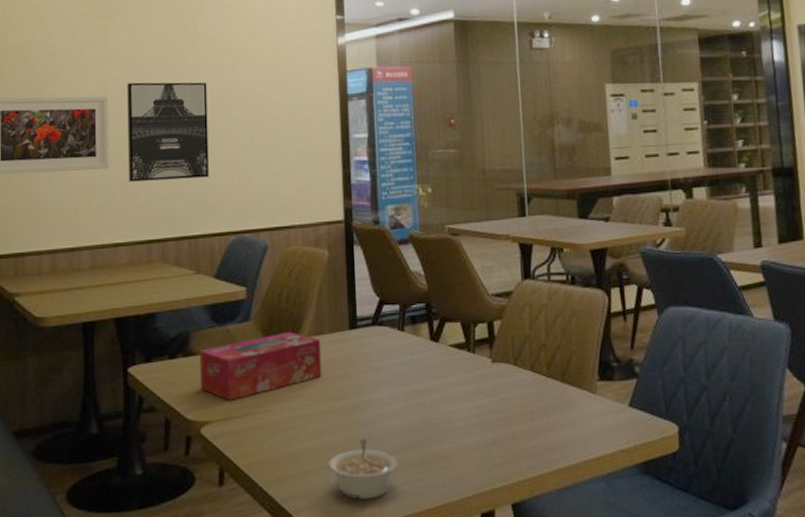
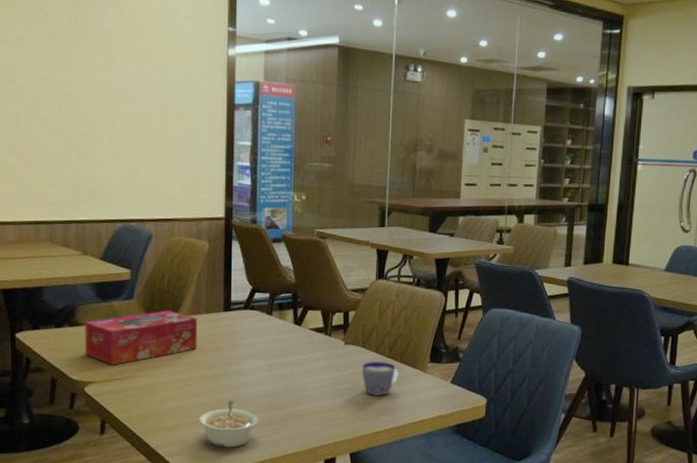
wall art: present [127,82,209,182] -> none [15,69,98,168]
cup: none [515,381,561,427] -> present [361,361,398,396]

